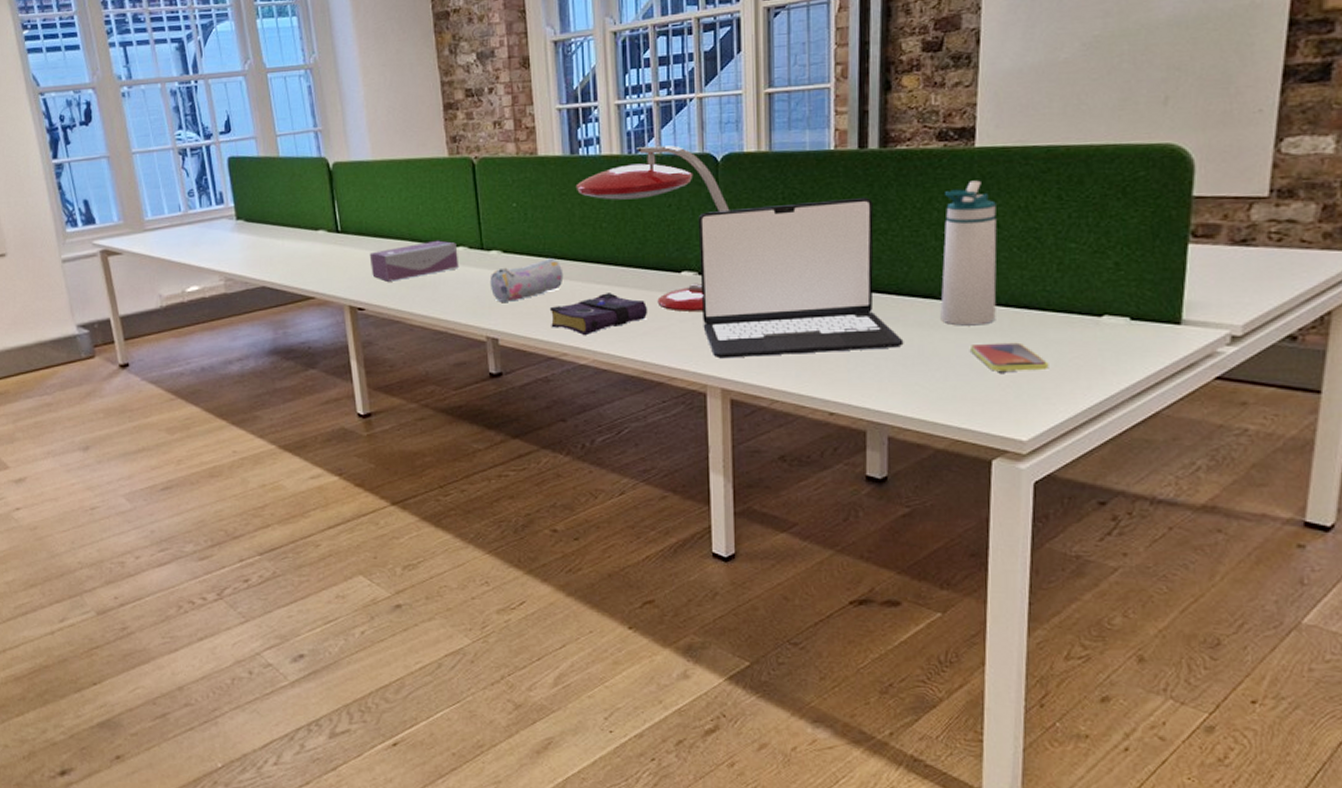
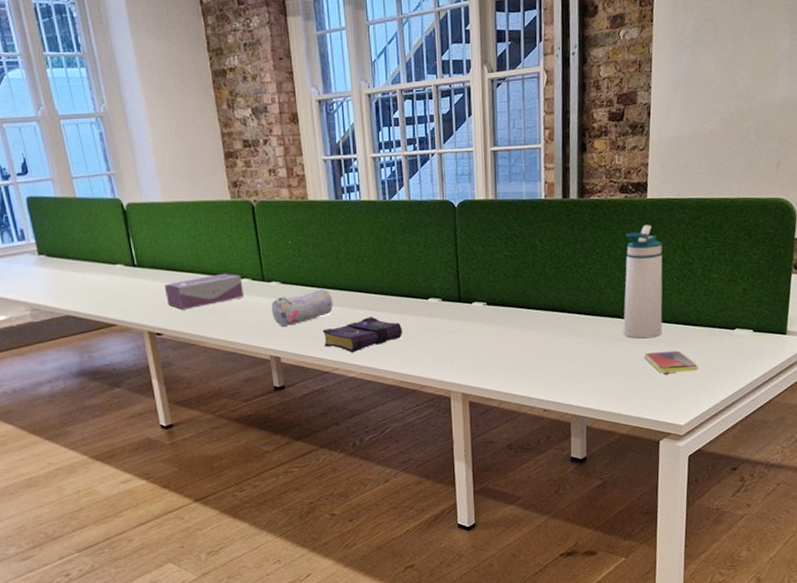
desk lamp: present [575,145,730,312] -> none [340,193,466,331]
laptop: present [697,198,904,359] -> none [440,238,597,369]

